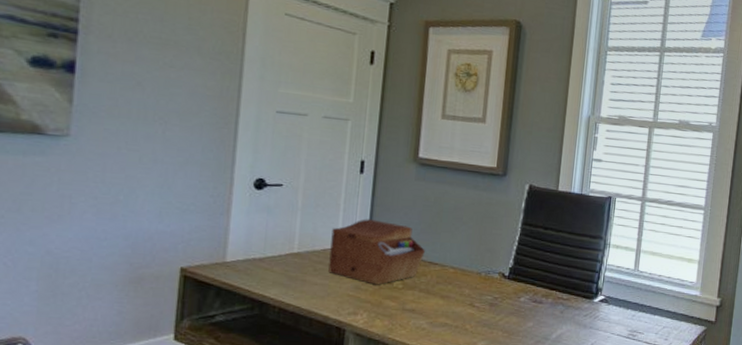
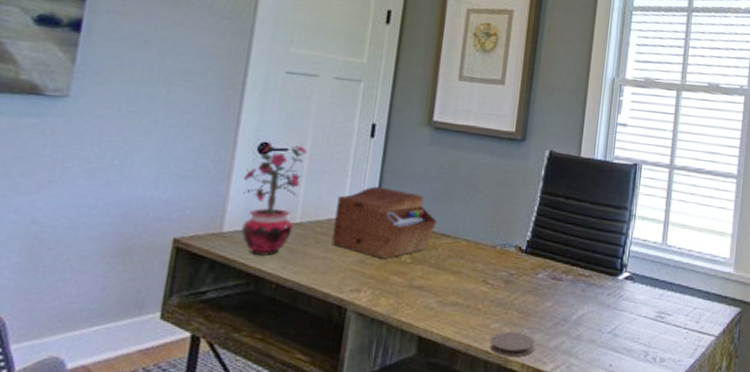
potted plant: none [242,178,301,283] -> present [241,142,307,256]

